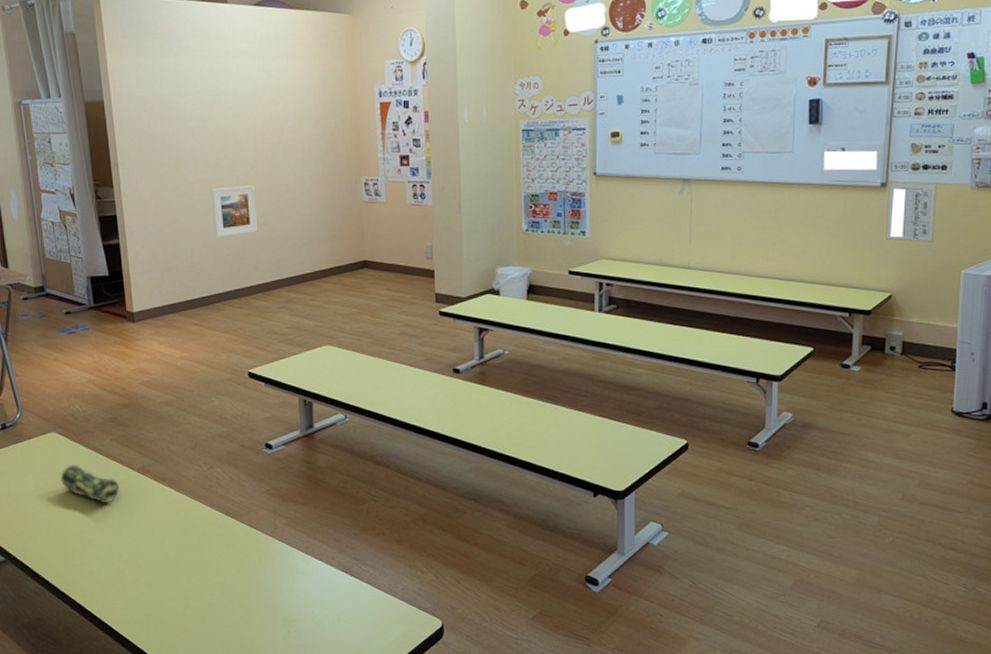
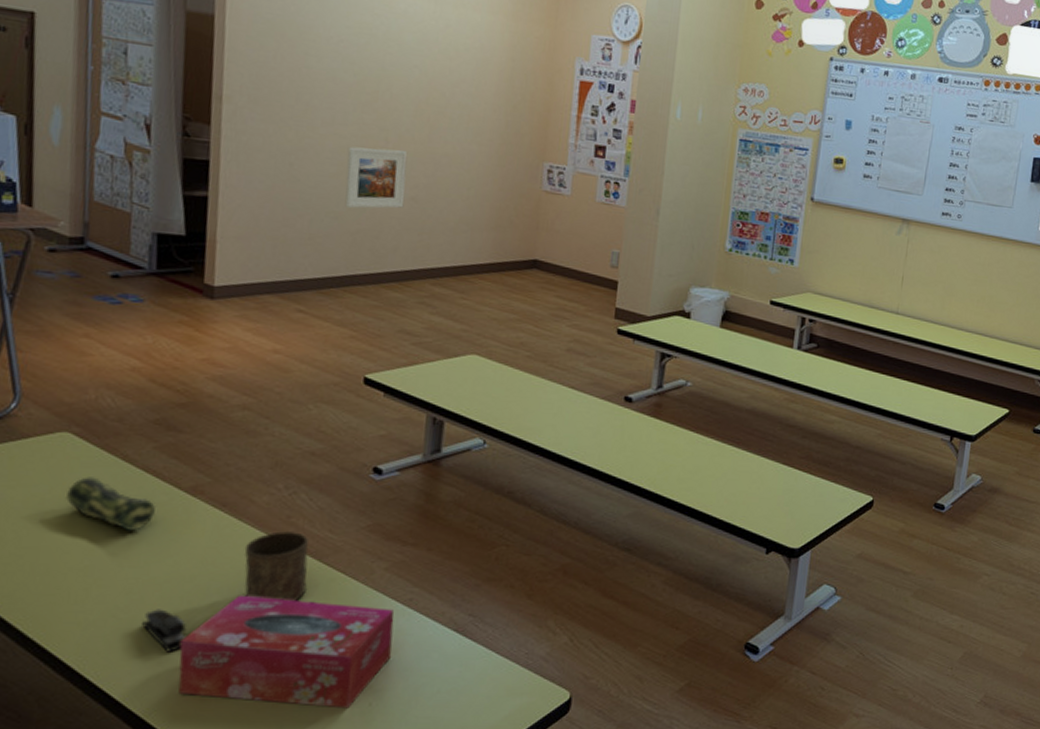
stapler: none [123,561,153,593] -> present [142,609,187,652]
tissue box: none [150,548,300,635] -> present [178,595,395,709]
cup: none [183,497,230,552] -> present [244,530,308,601]

